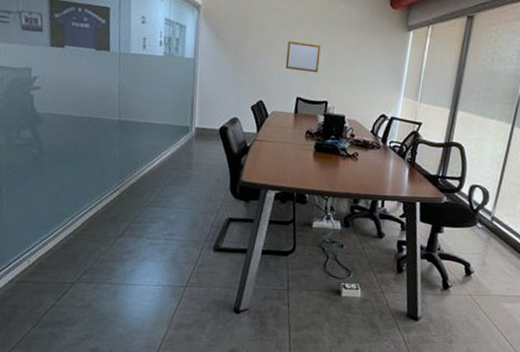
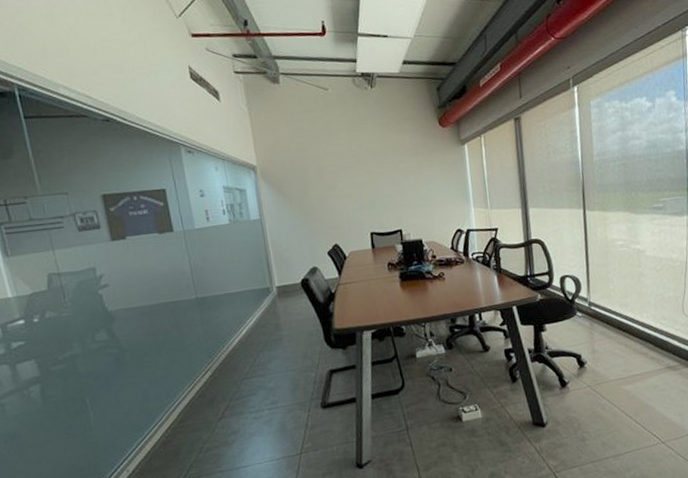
writing board: present [285,41,321,73] -> none [349,177,386,207]

